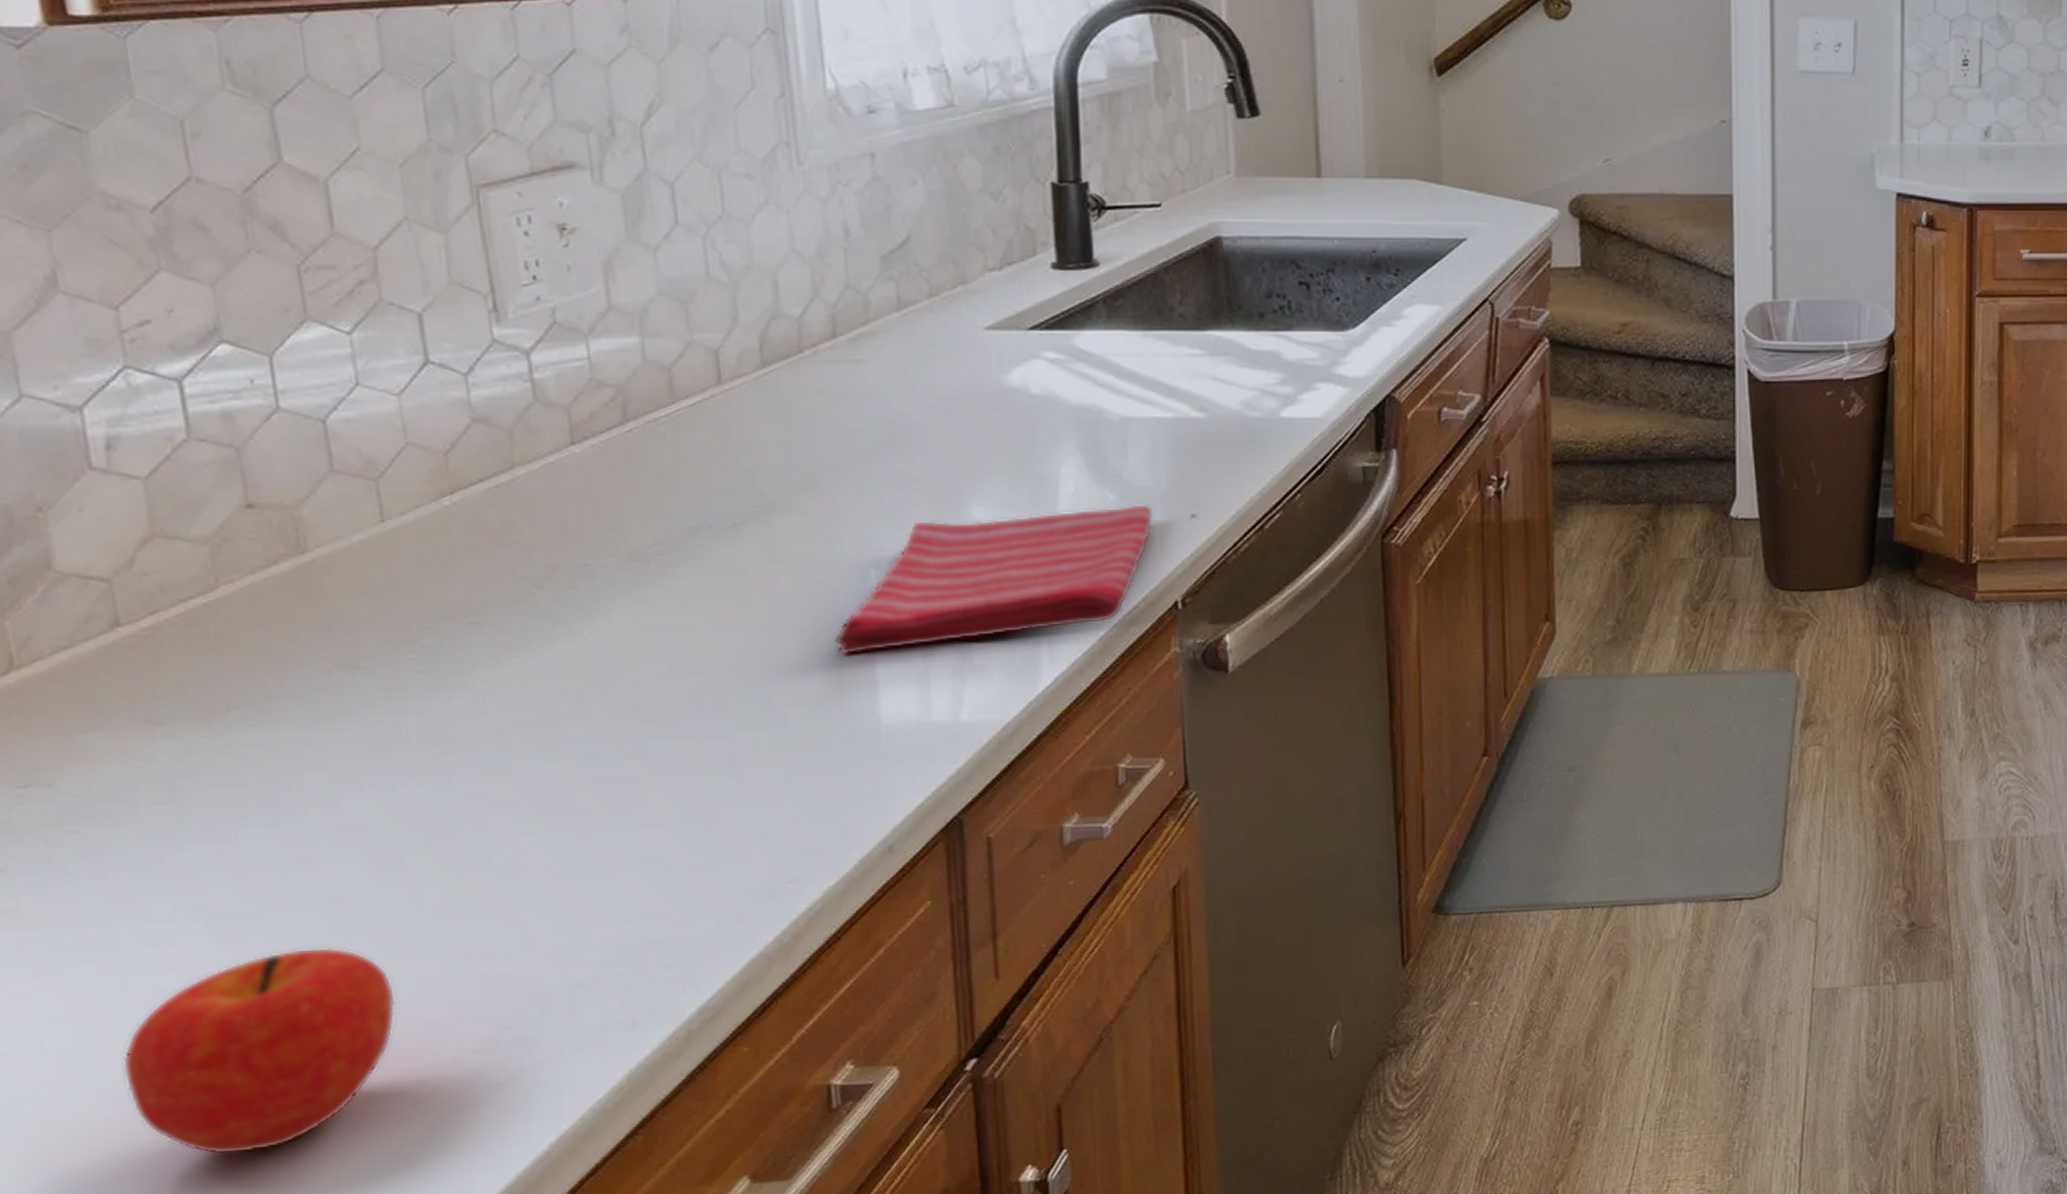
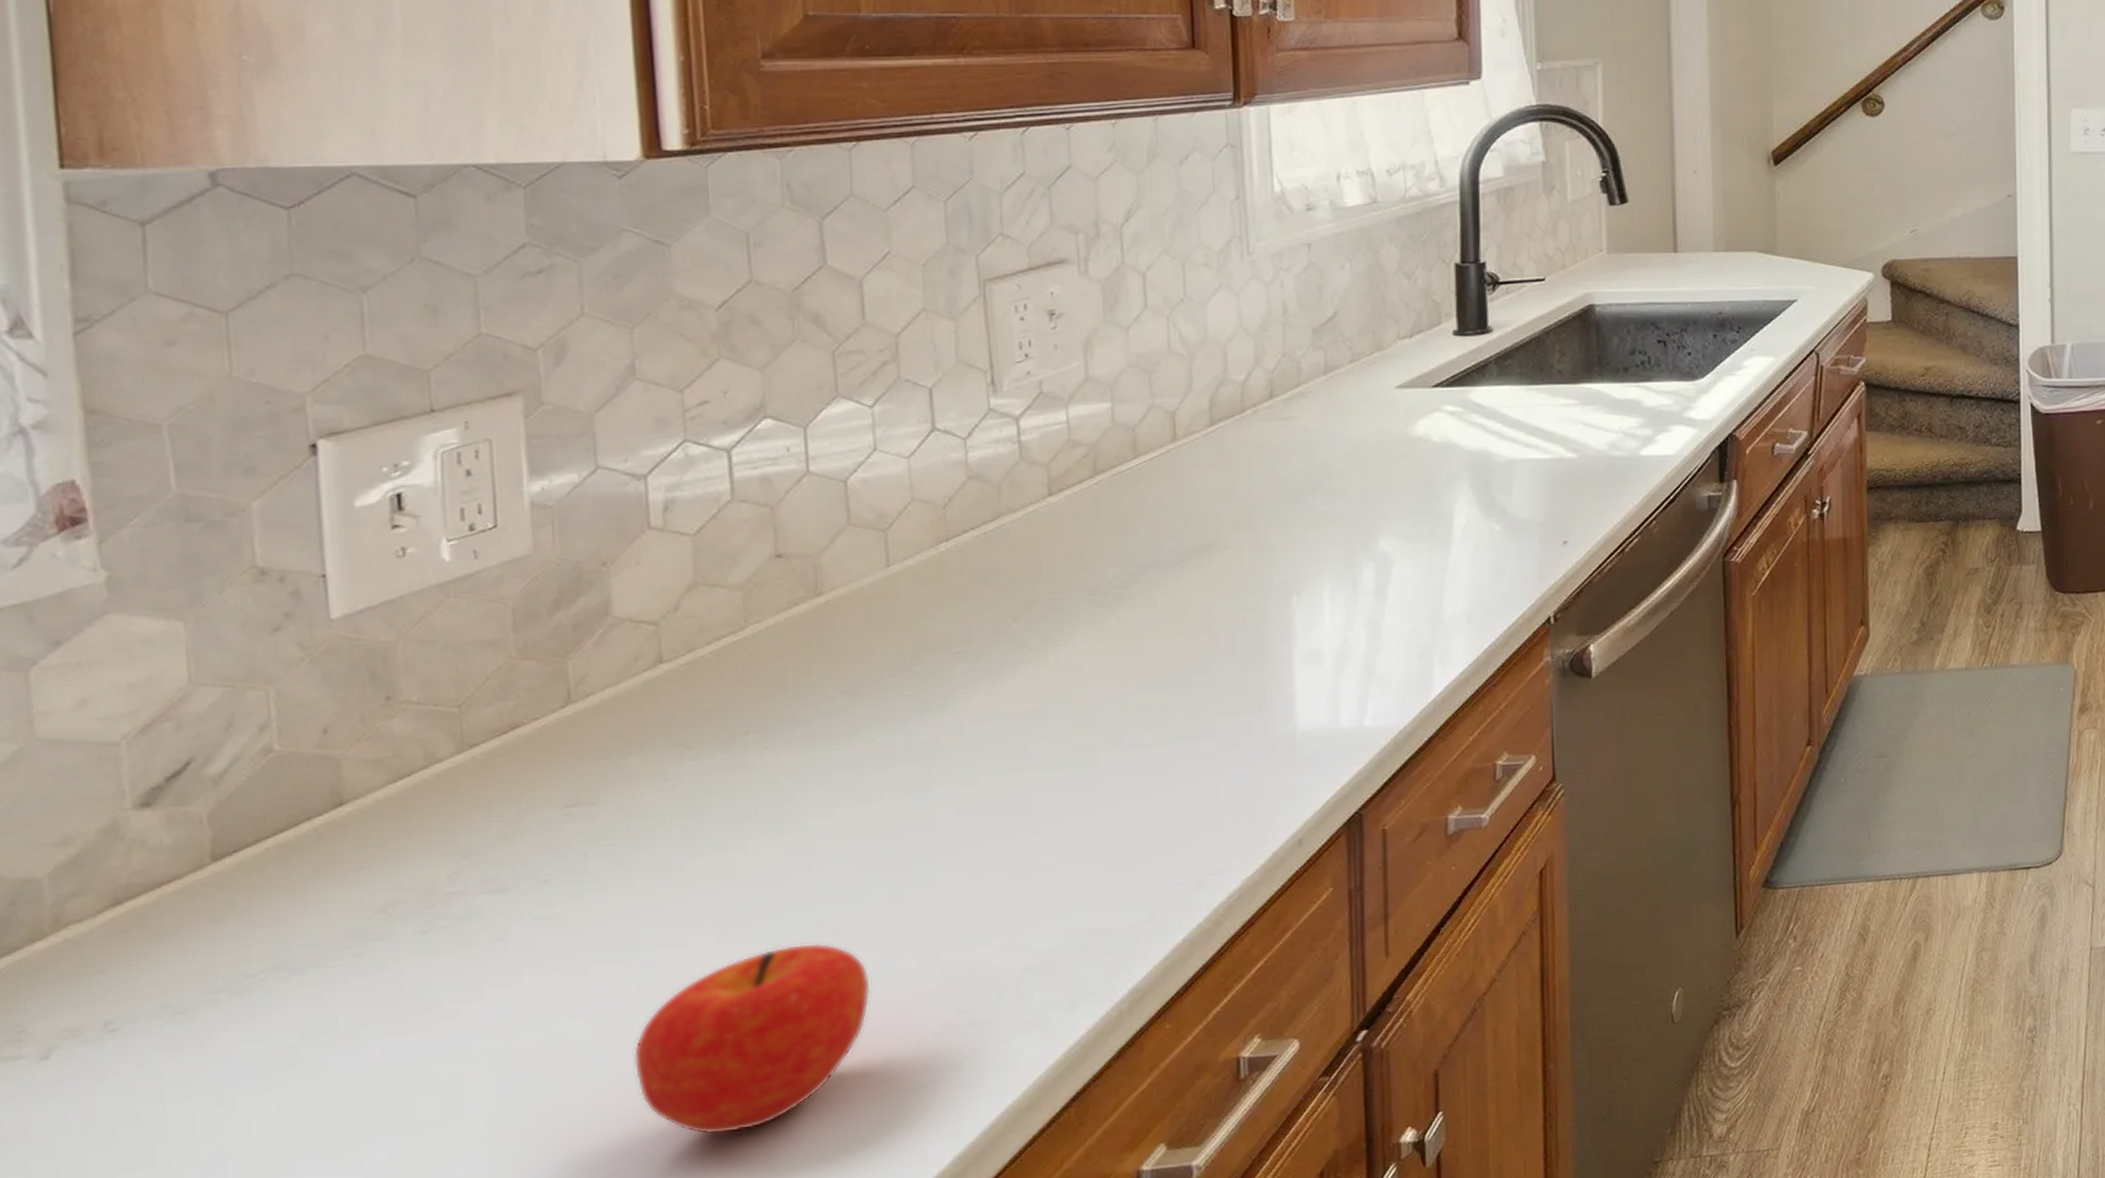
dish towel: present [834,504,1154,656] -> none [1260,534,1532,672]

